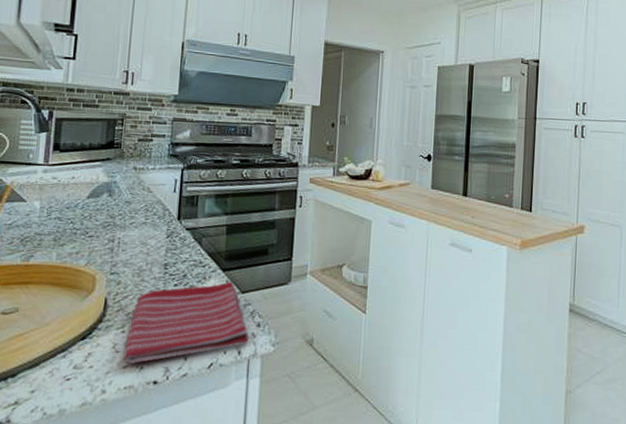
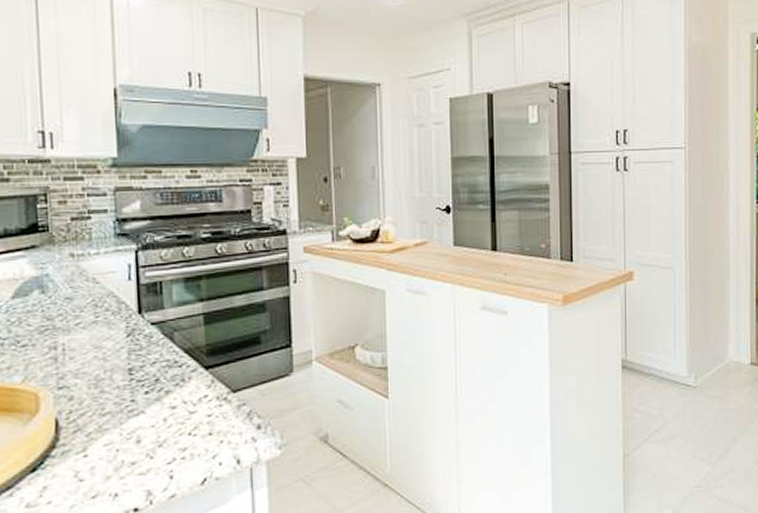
dish towel: present [123,281,249,365] -> none [90,380,248,493]

